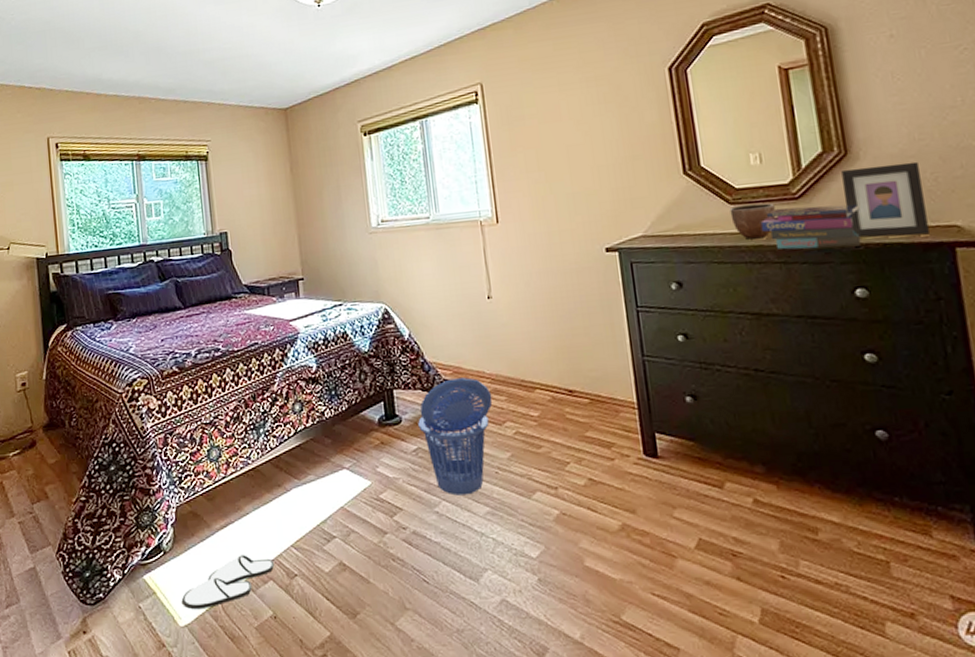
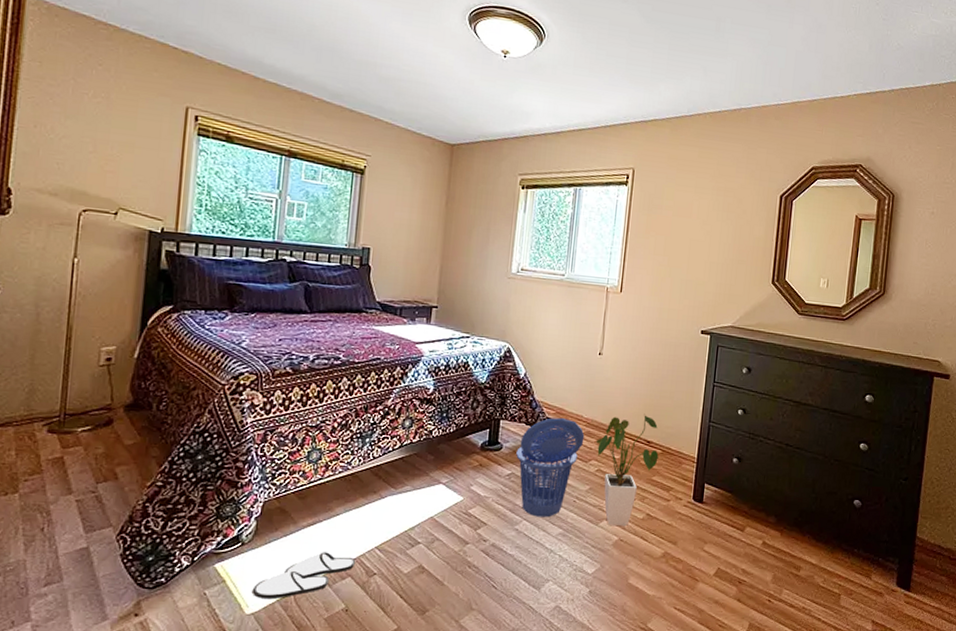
house plant: none [506,358,588,498] -> present [596,413,659,527]
decorative bowl: present [729,203,775,241] -> none [797,317,829,346]
books: present [760,204,862,250] -> none [815,324,883,365]
picture frame: present [841,161,929,238] -> none [874,305,926,364]

